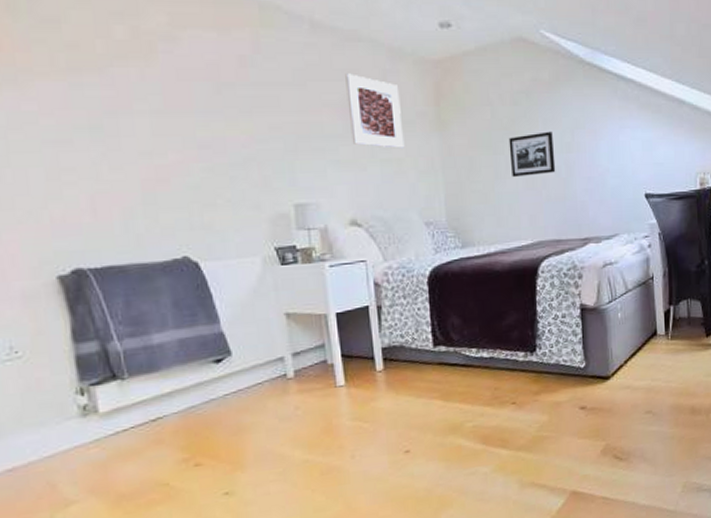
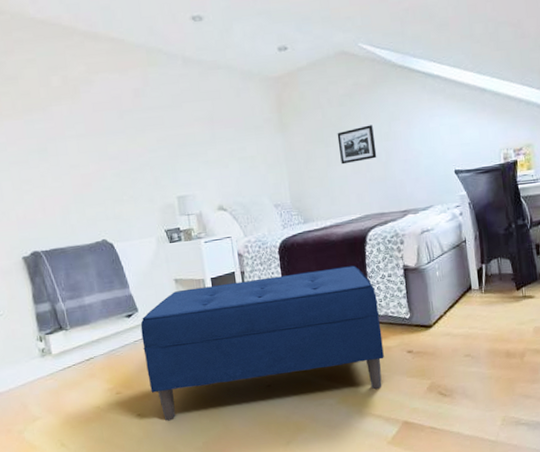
bench: none [234,302,552,501] -> present [140,265,384,421]
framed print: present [345,73,405,149] -> none [209,94,256,149]

